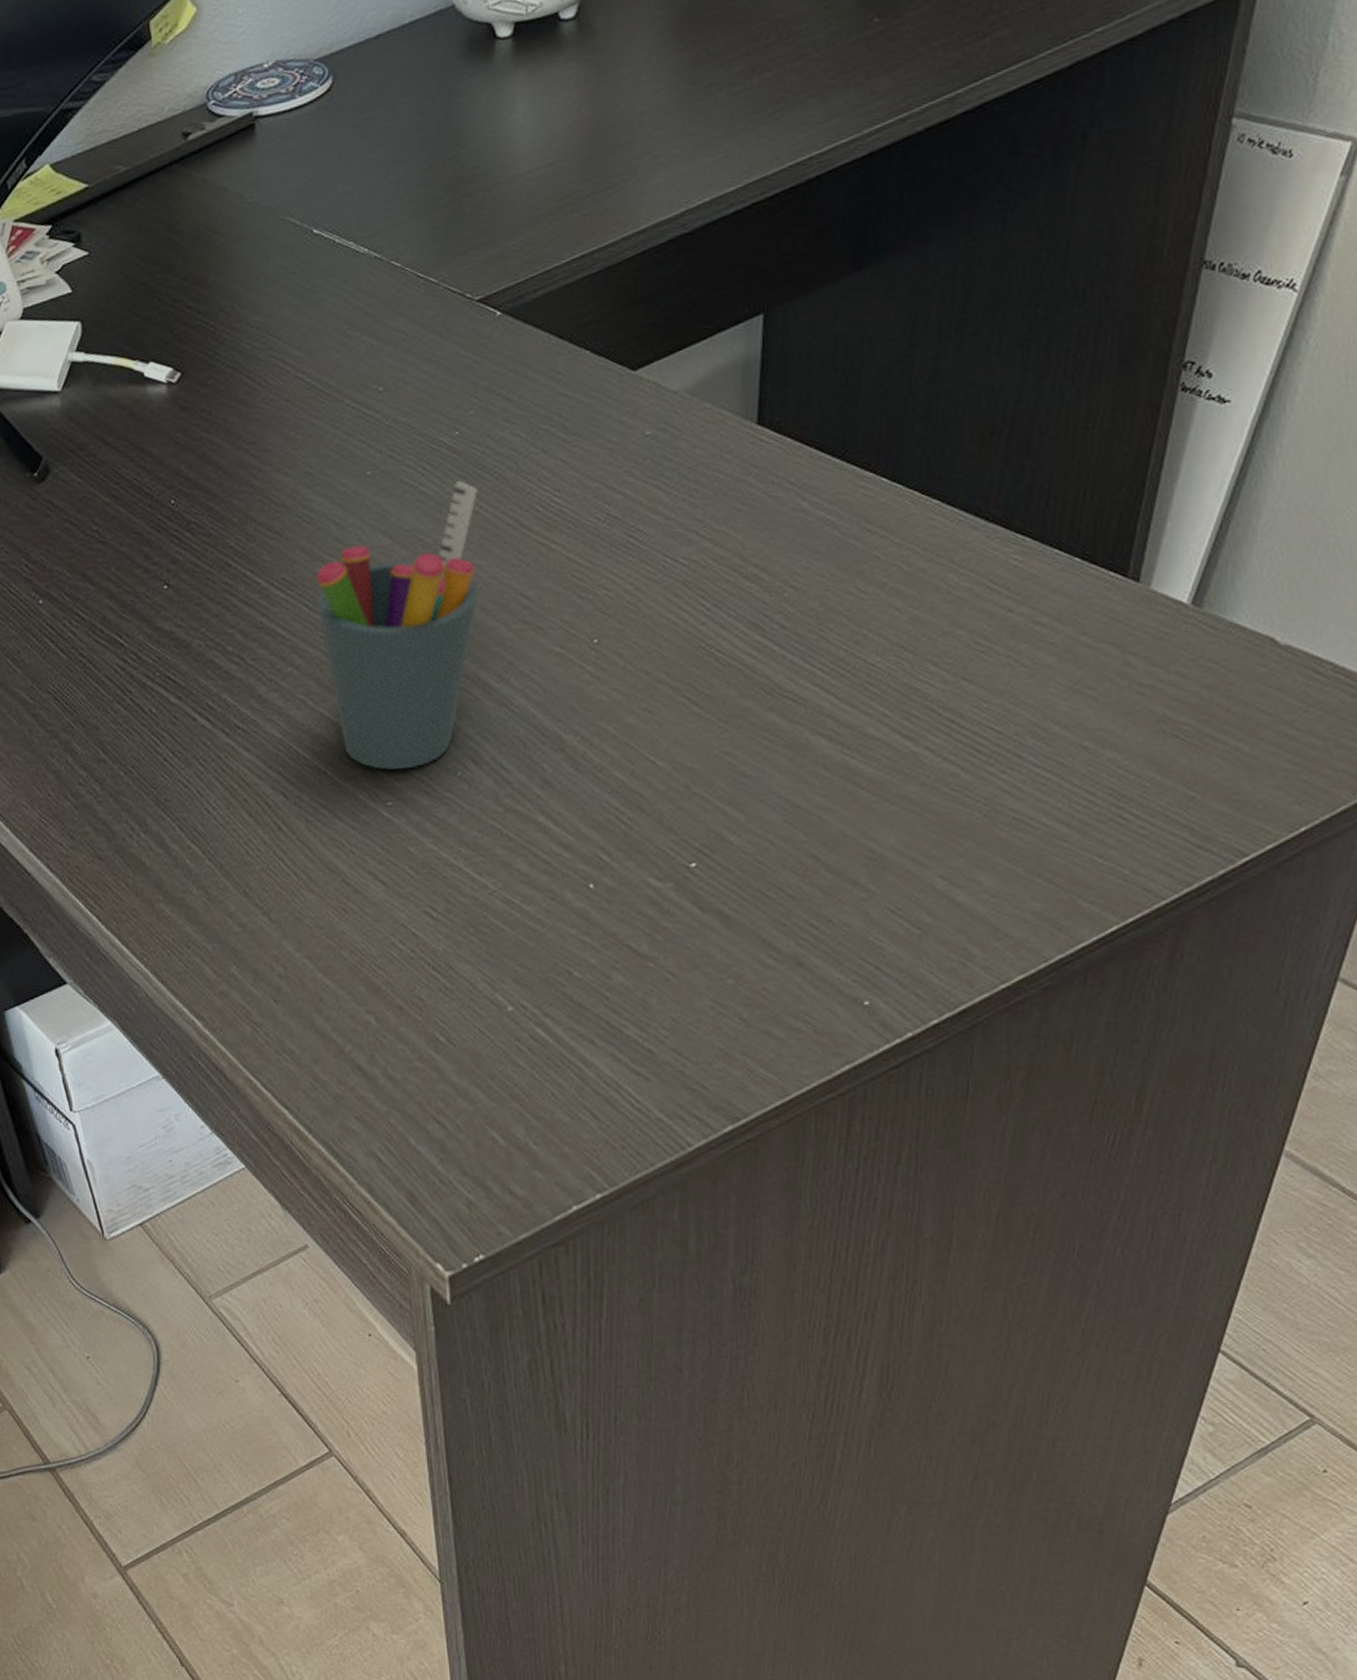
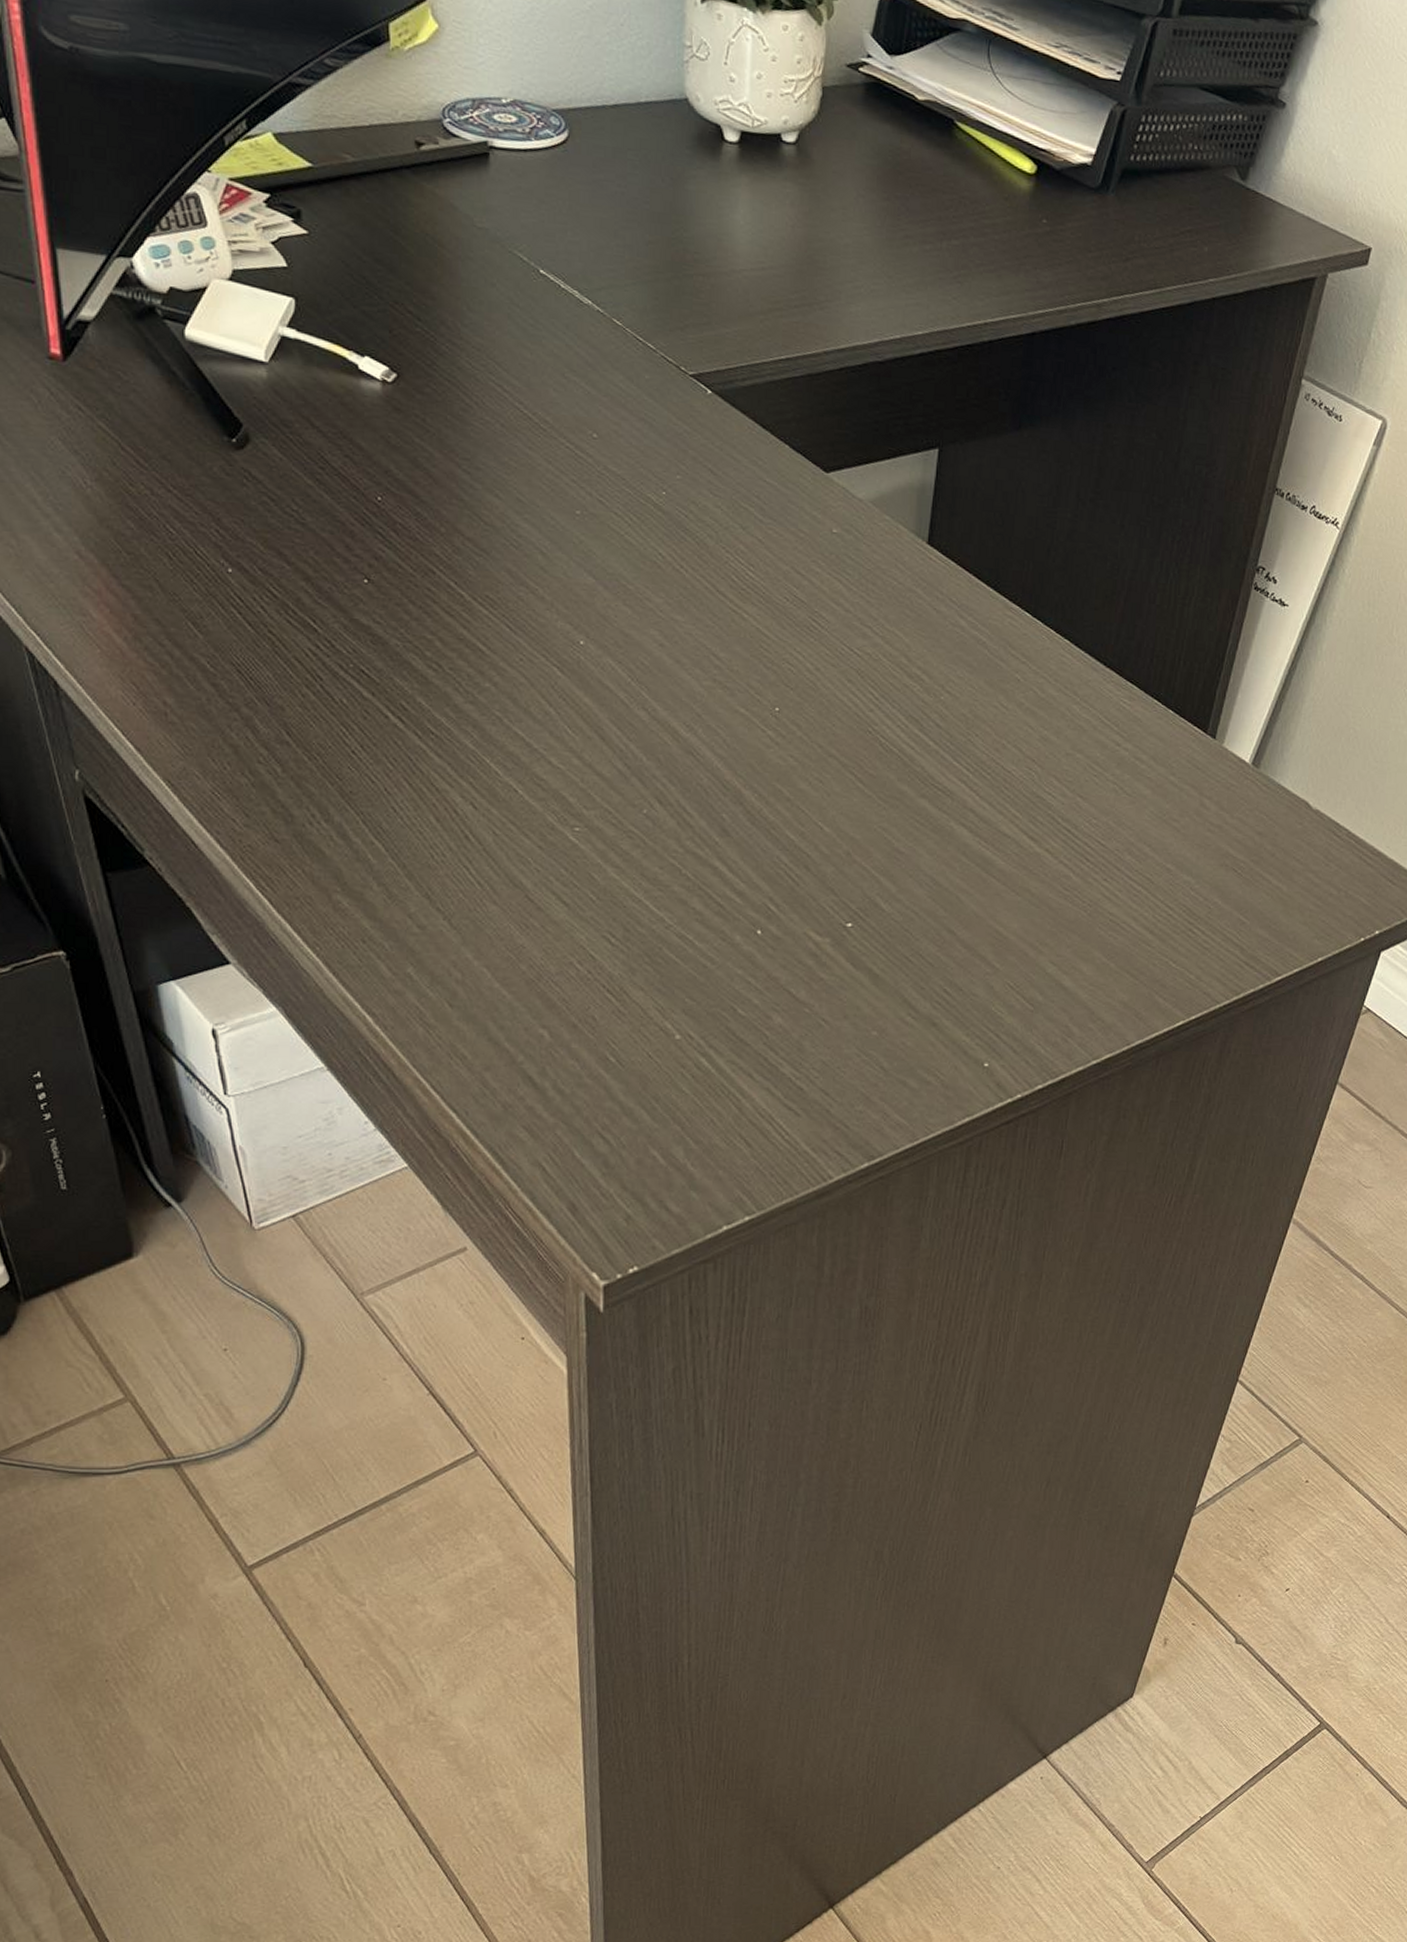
pen holder: present [316,480,479,770] -> none [520,537,679,799]

